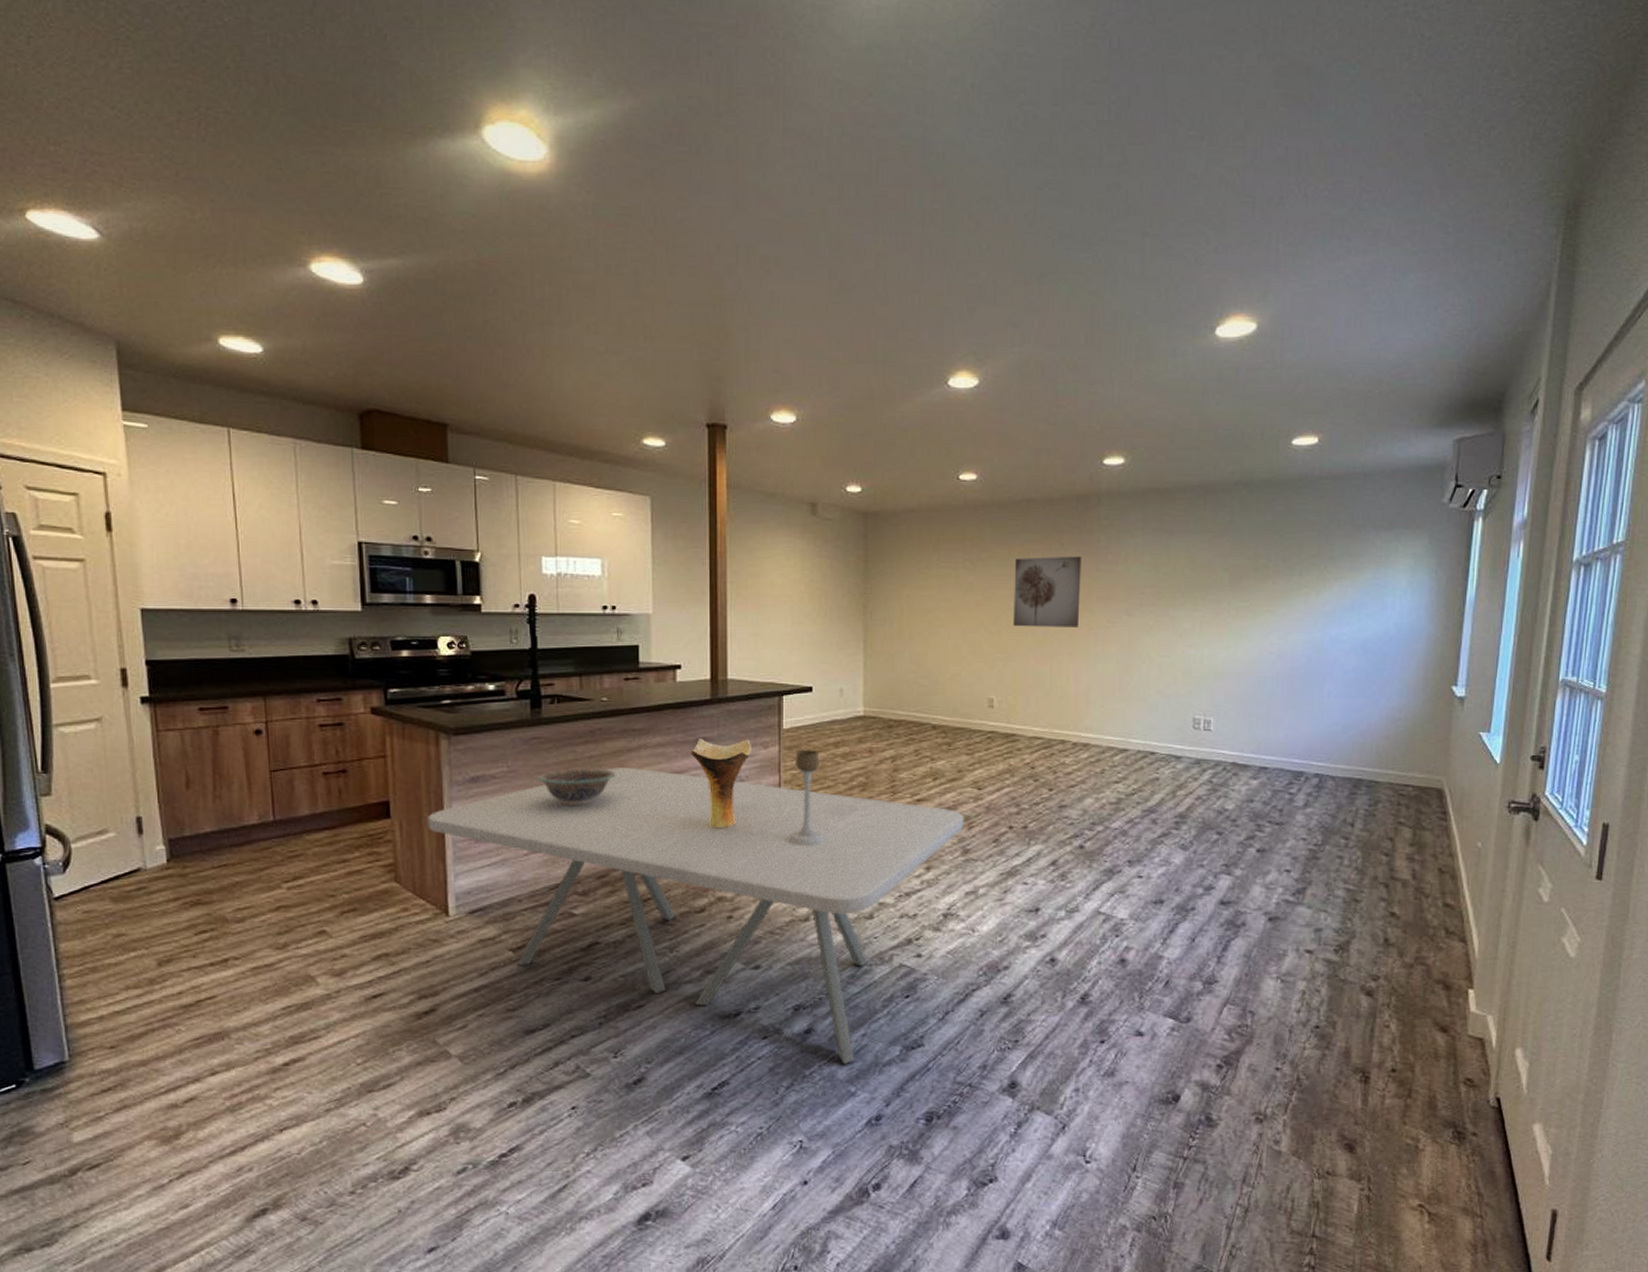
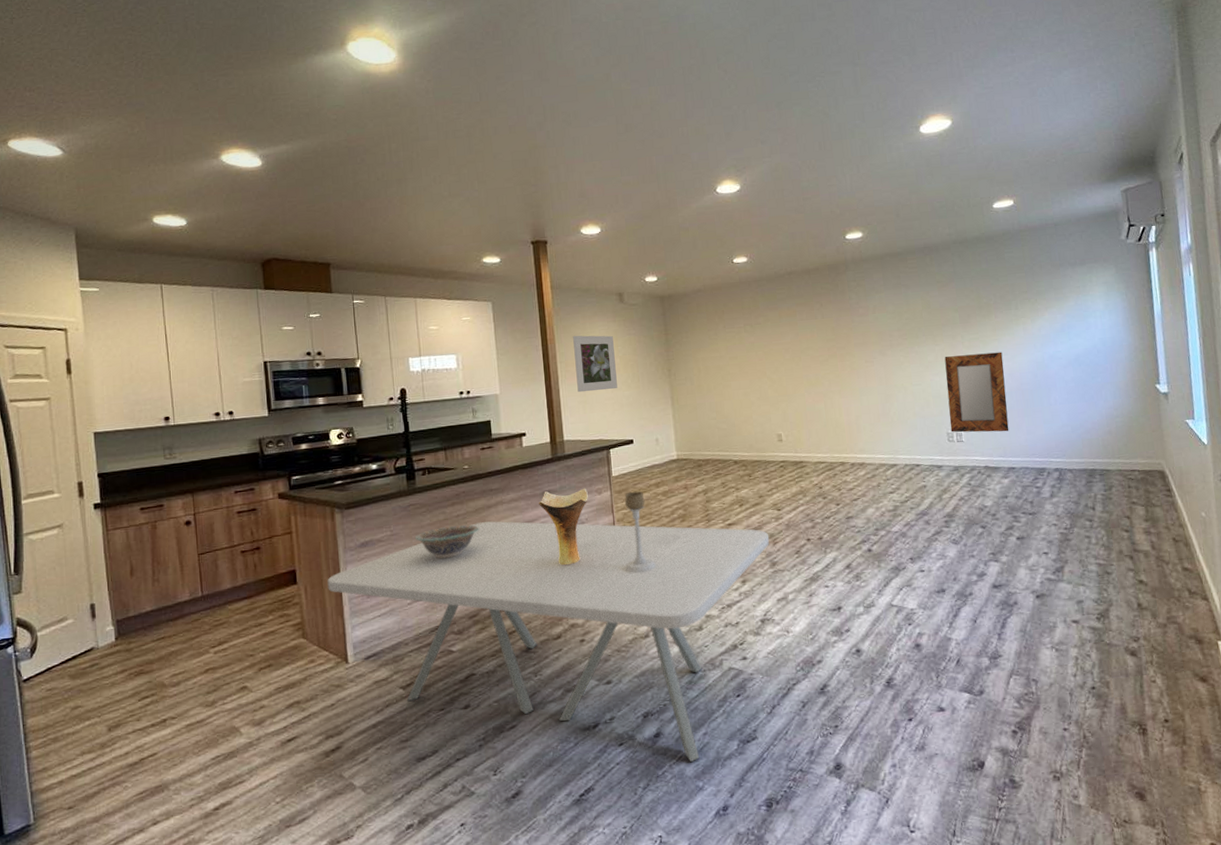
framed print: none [749,550,799,623] -> present [573,335,617,393]
wall art: present [1013,556,1081,627] -> none [785,312,843,374]
home mirror: none [1198,626,1274,724] -> present [944,352,1009,433]

